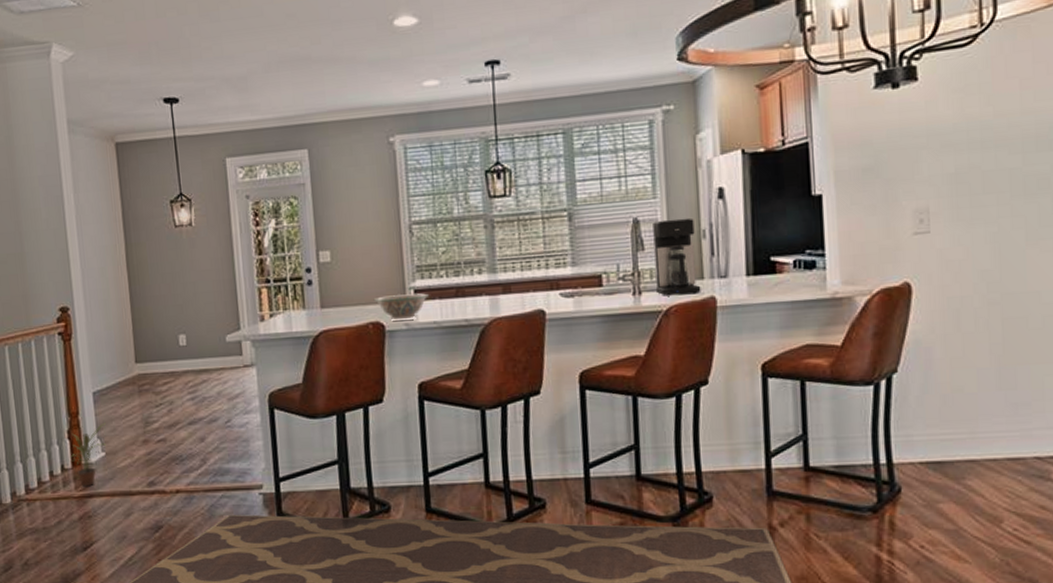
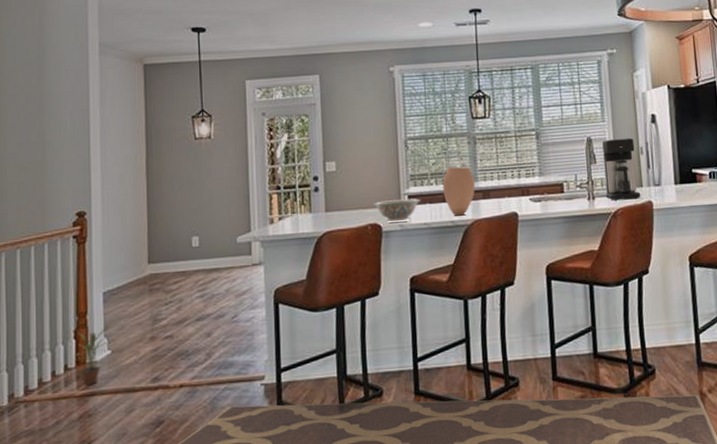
vase: none [454,256,494,315] -> present [442,167,475,217]

